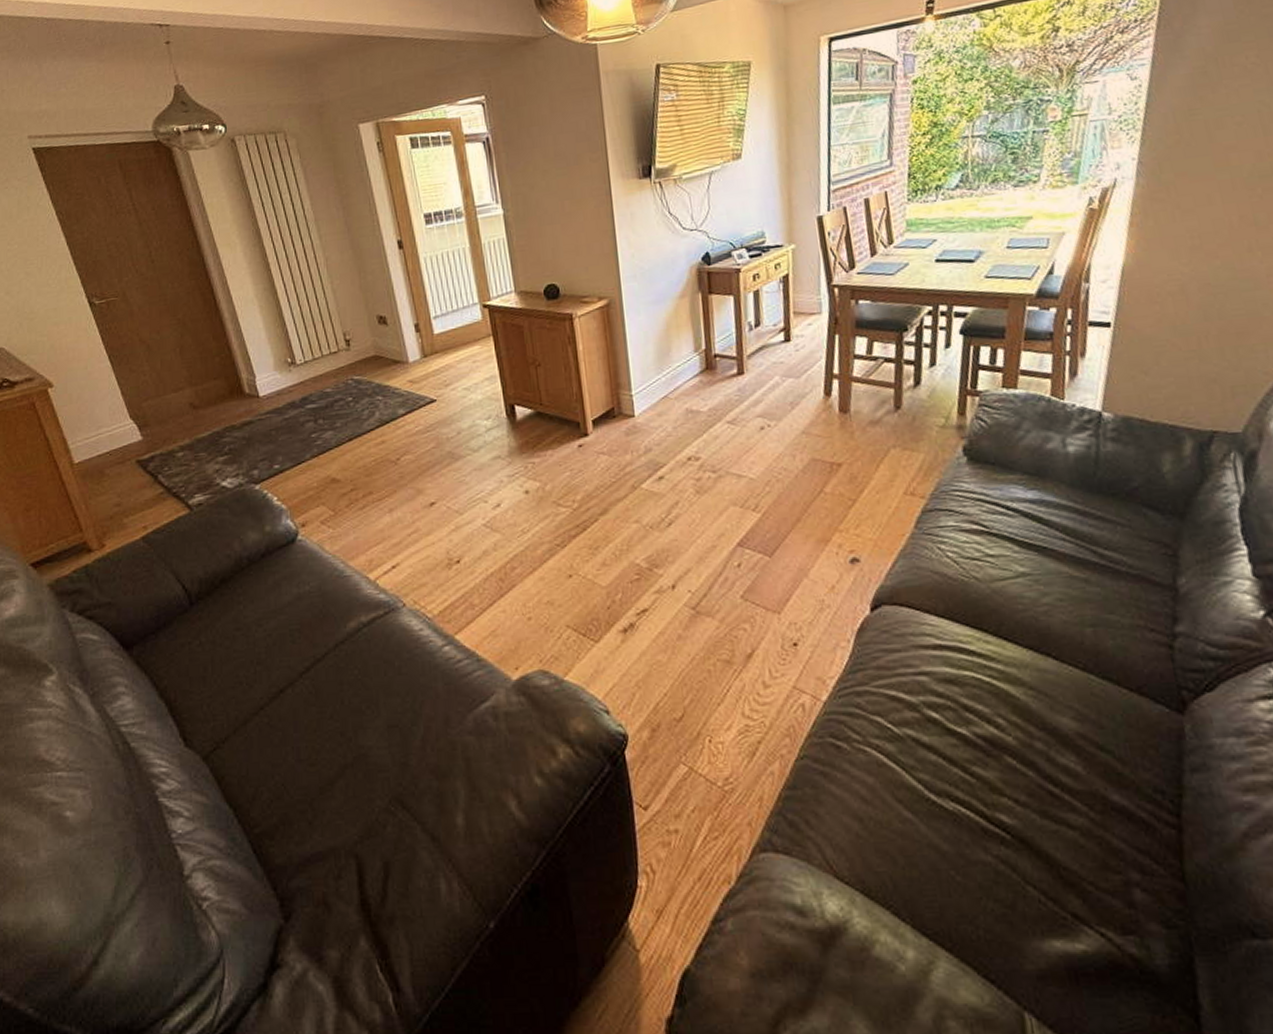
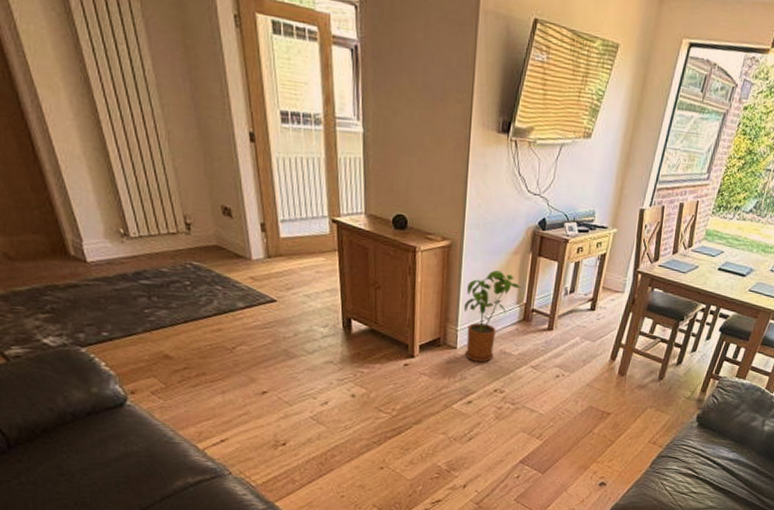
house plant: none [634,319,696,429] -> present [463,270,521,363]

